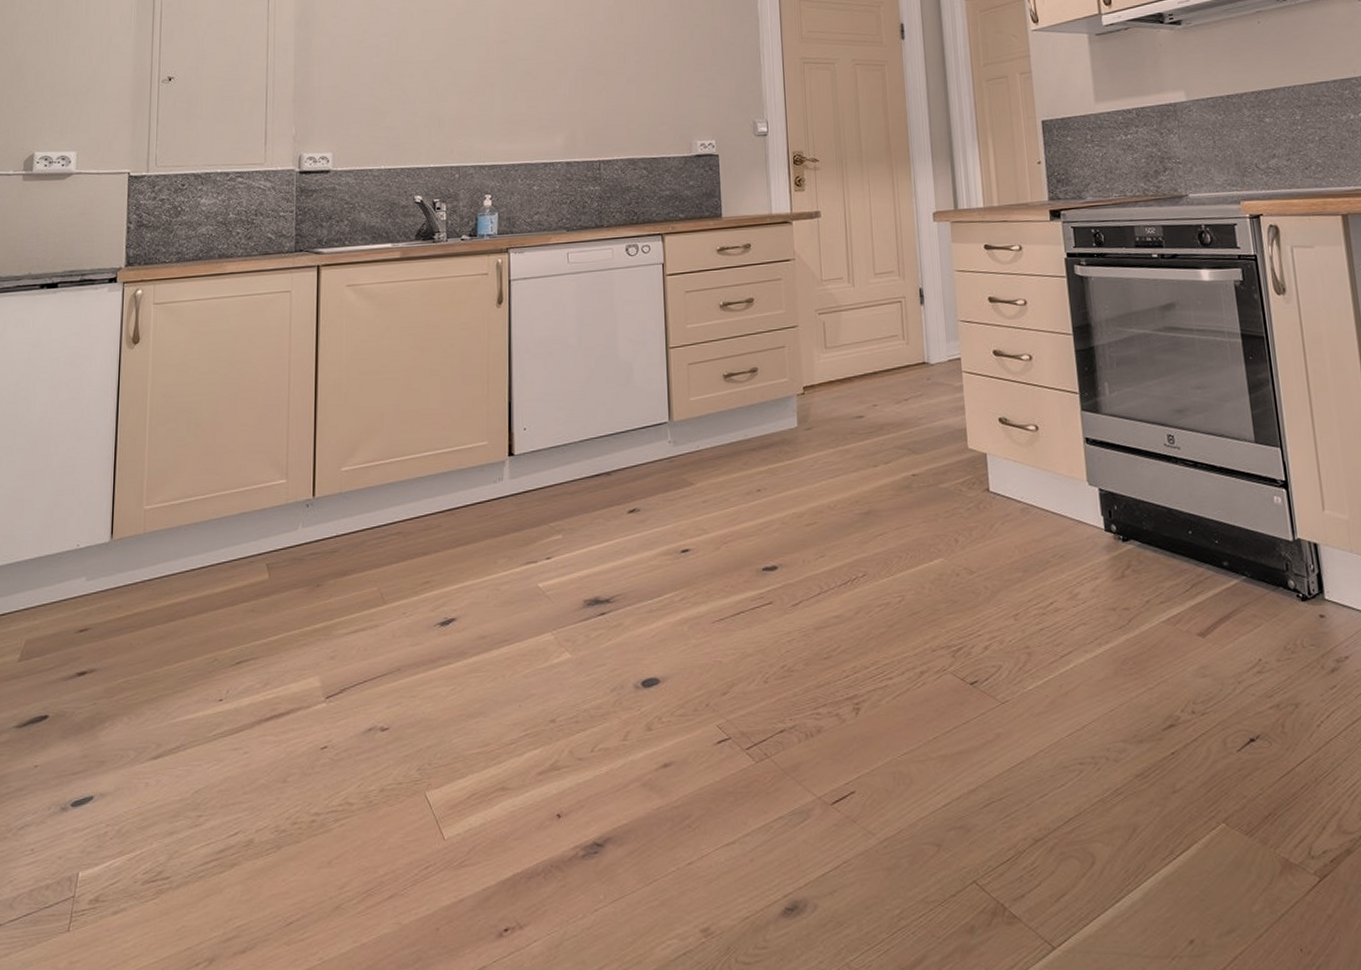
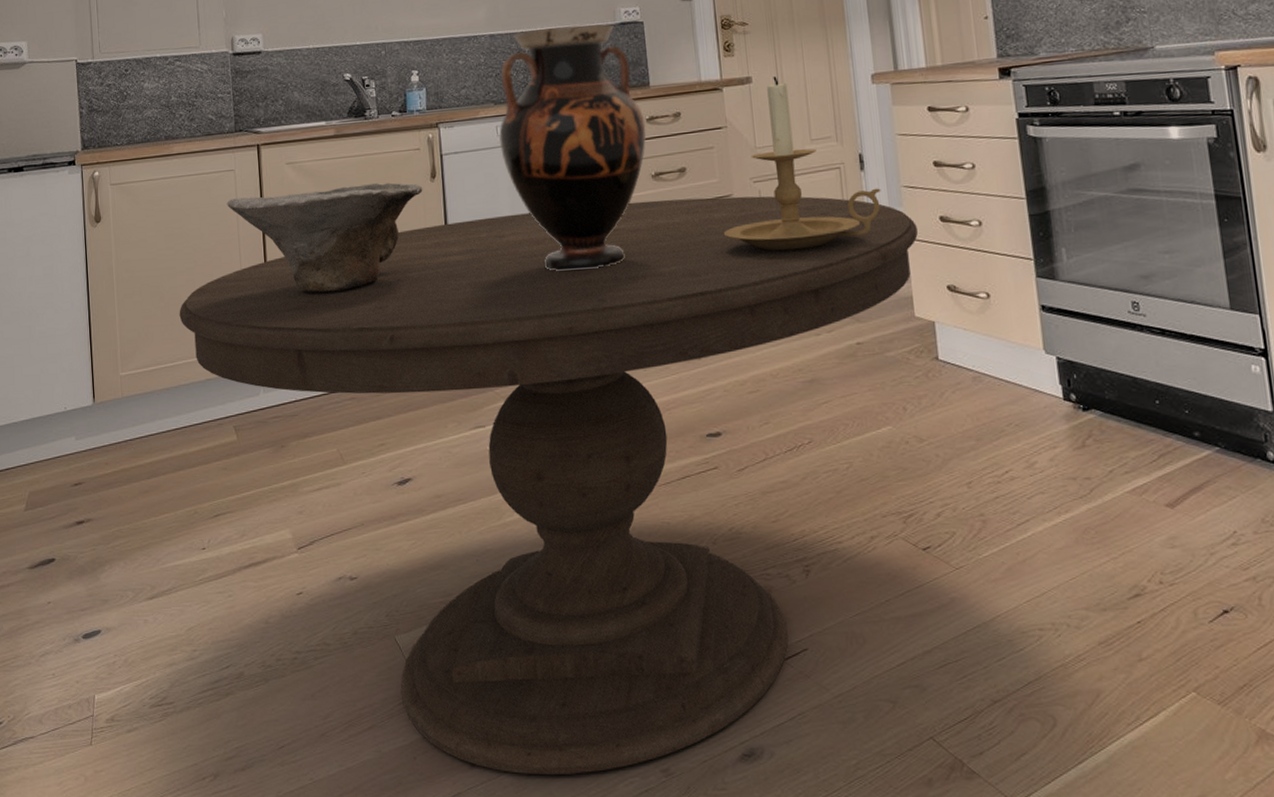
dining table: none [217,327,973,942] -> present [179,196,918,776]
bowl: none [279,307,488,422] -> present [226,182,423,294]
vase: none [570,155,717,401] -> present [499,24,647,272]
candle holder: none [787,212,940,383] -> present [723,76,881,252]

